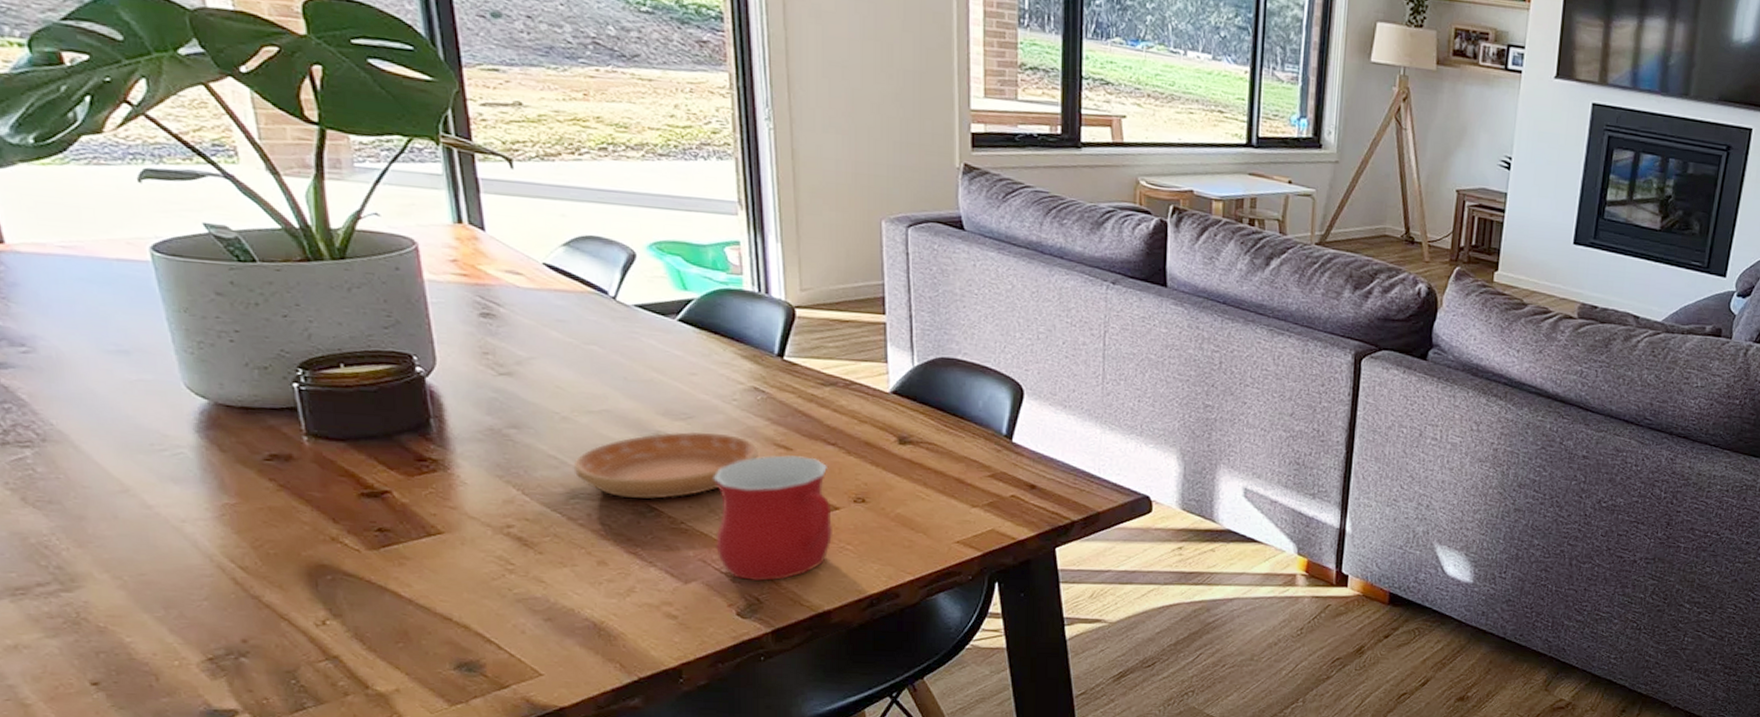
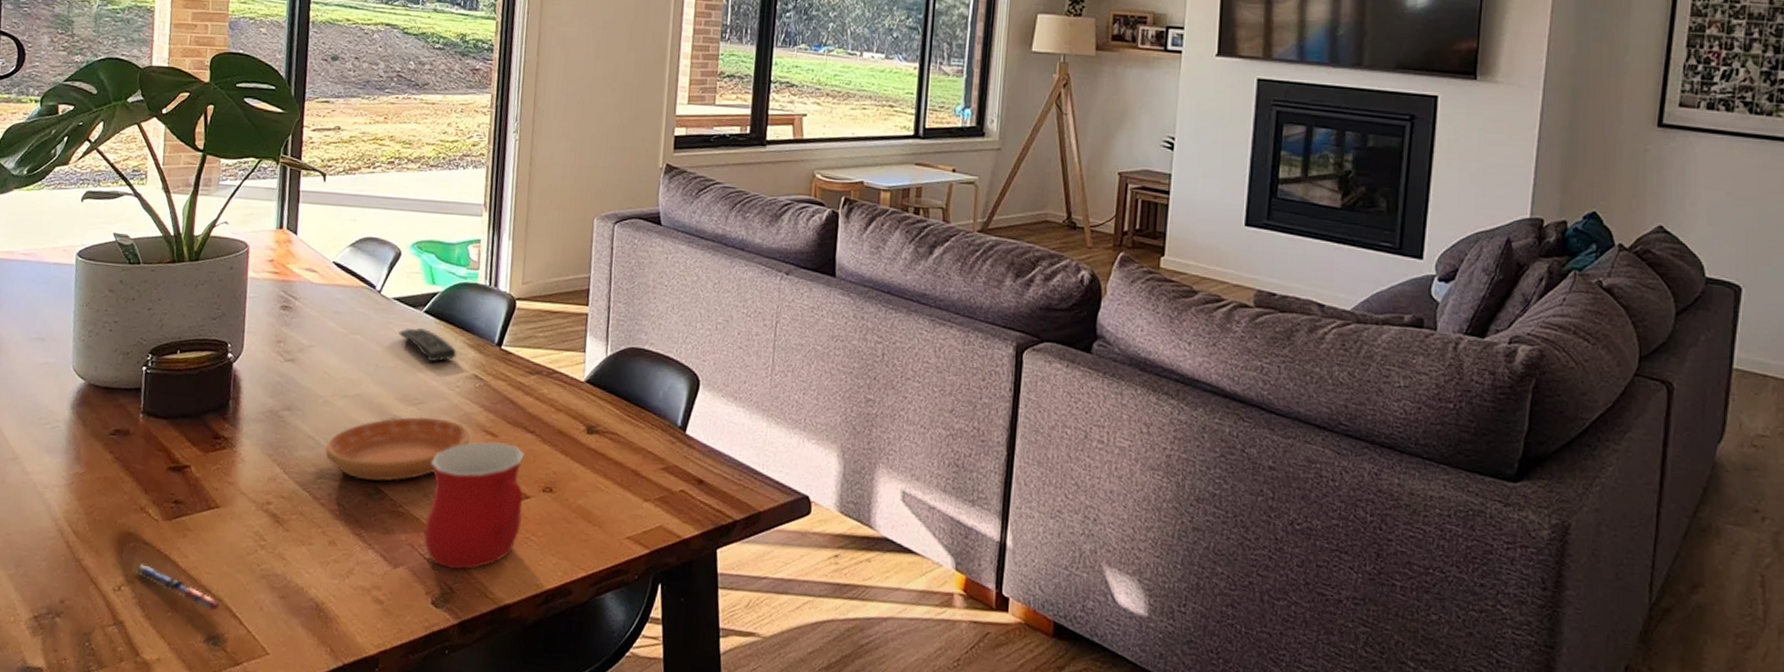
pen: none [338,596,469,639] -> present [133,564,222,612]
remote control: none [648,337,728,375] -> present [398,327,457,363]

